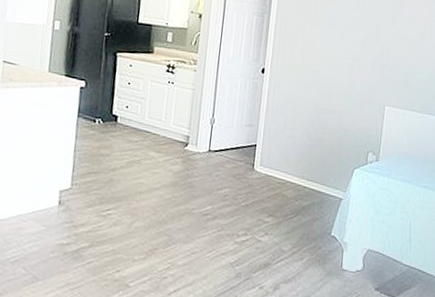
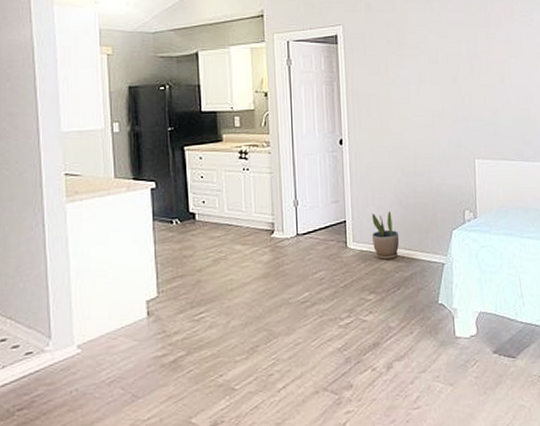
potted plant: none [278,142,304,187] -> present [371,211,400,260]

